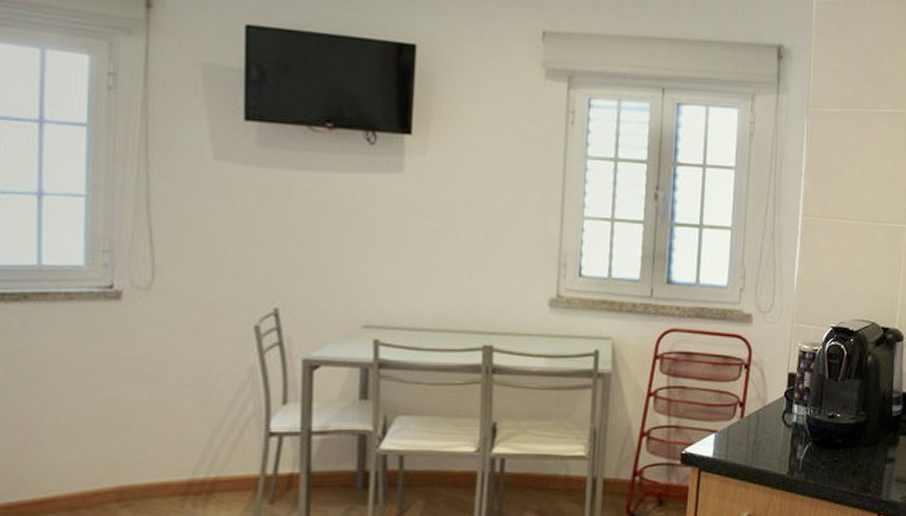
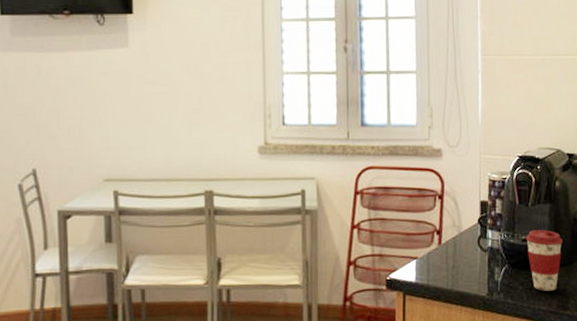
coffee cup: none [833,407,870,472] -> present [526,230,563,291]

